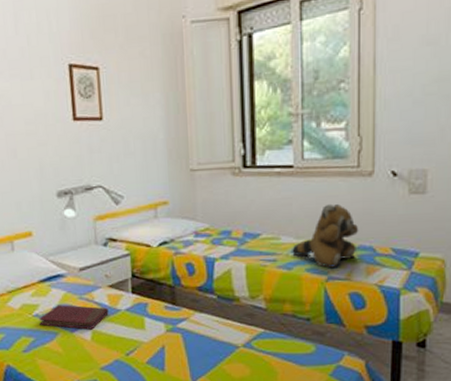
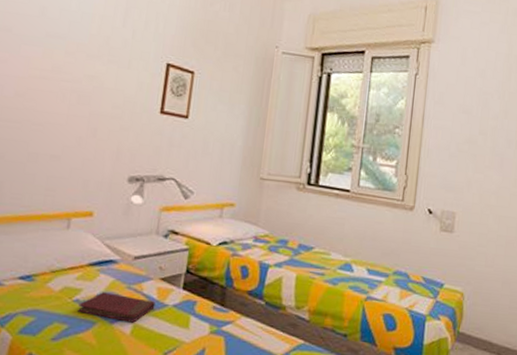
teddy bear: present [292,203,359,268] -> none [339,229,398,288]

